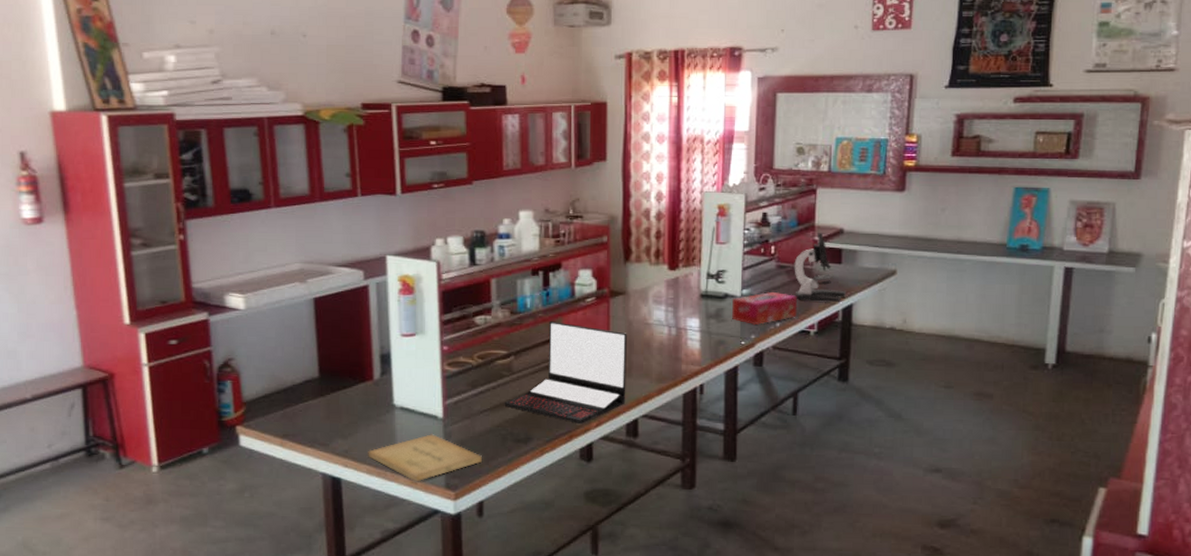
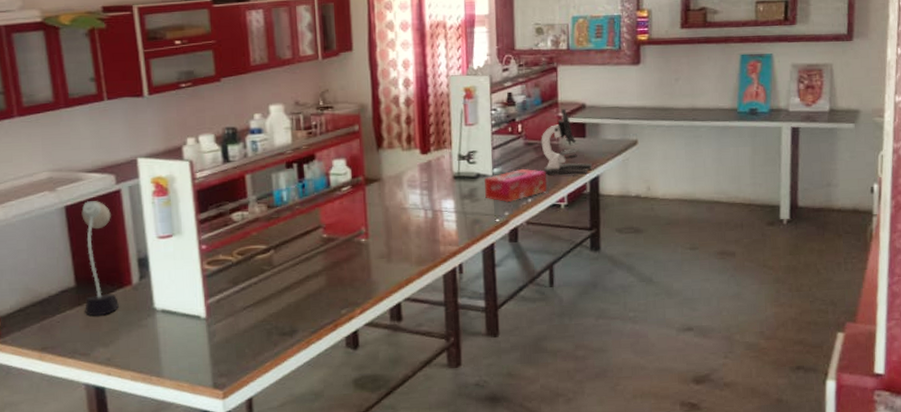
desk lamp: none [326,295,359,408] -> present [81,201,119,316]
book: present [368,434,482,482] -> none [131,334,248,384]
laptop: present [504,321,627,424] -> none [267,213,388,312]

